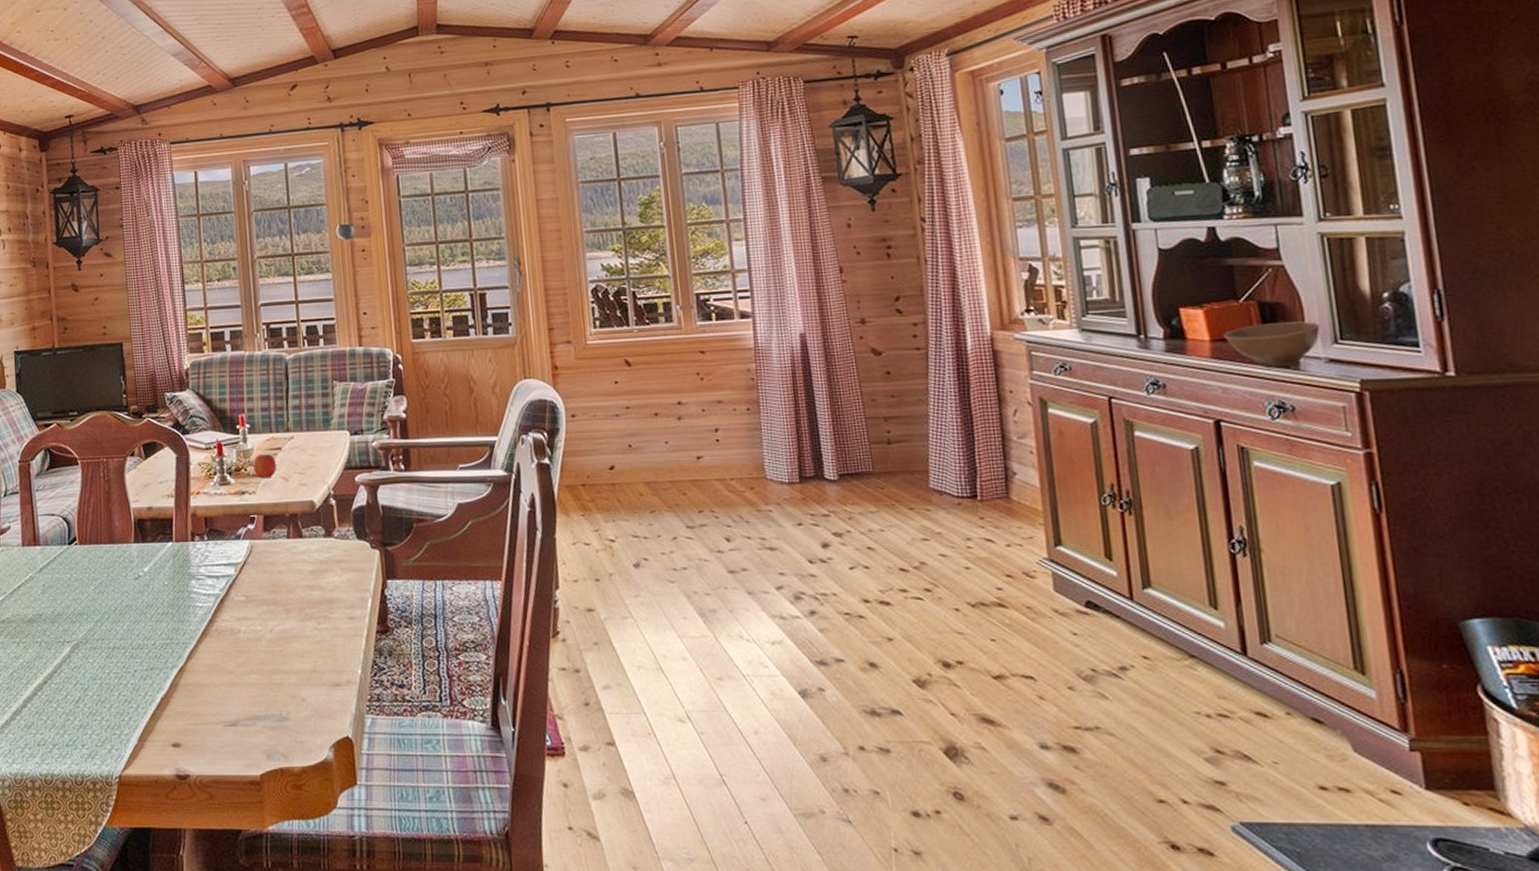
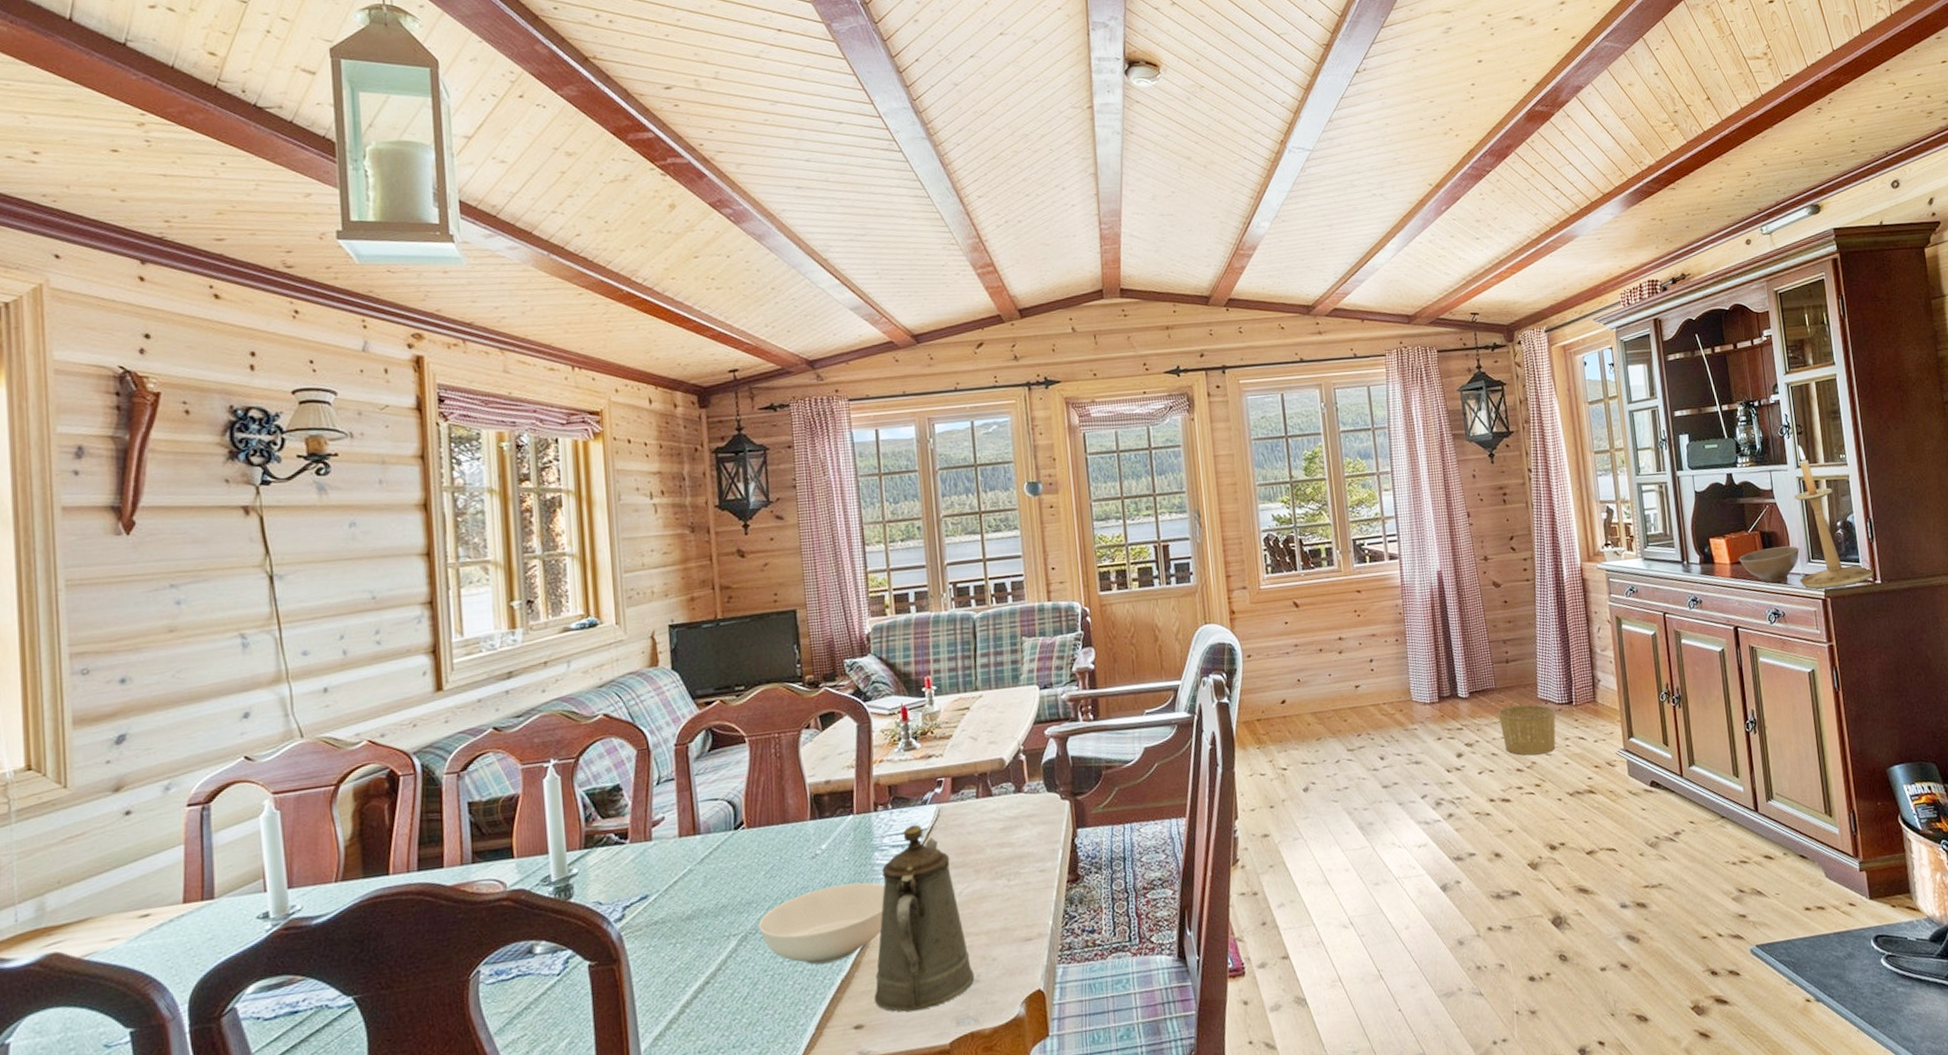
bowl: none [88,607,201,680] -> present [758,882,885,965]
coffee pot: none [191,558,285,738] -> present [875,824,975,1012]
fruit: present [253,453,277,479] -> none [940,714,965,740]
basket: none [875,487,954,554] -> present [1497,699,1556,756]
candlestick: none [1312,193,1444,379] -> present [1794,446,1874,589]

